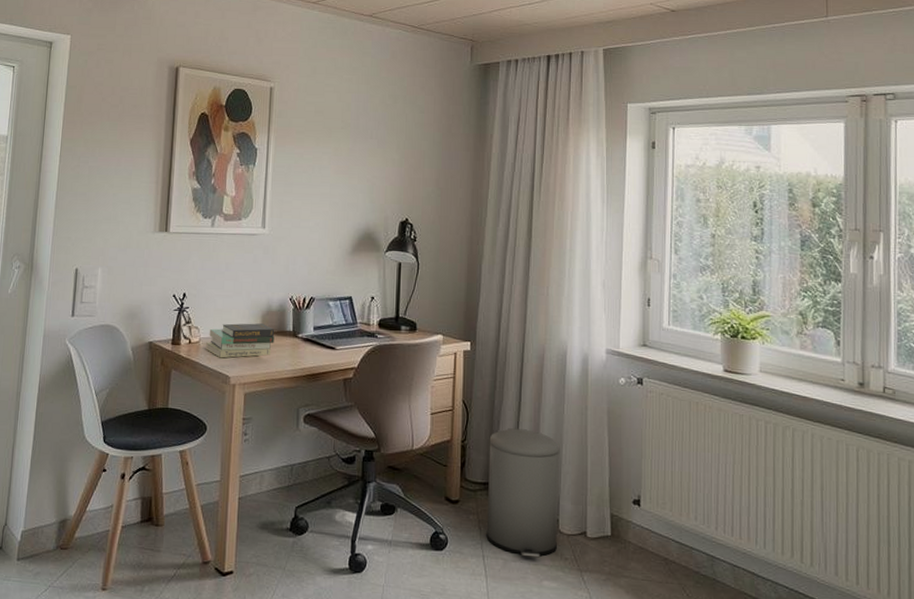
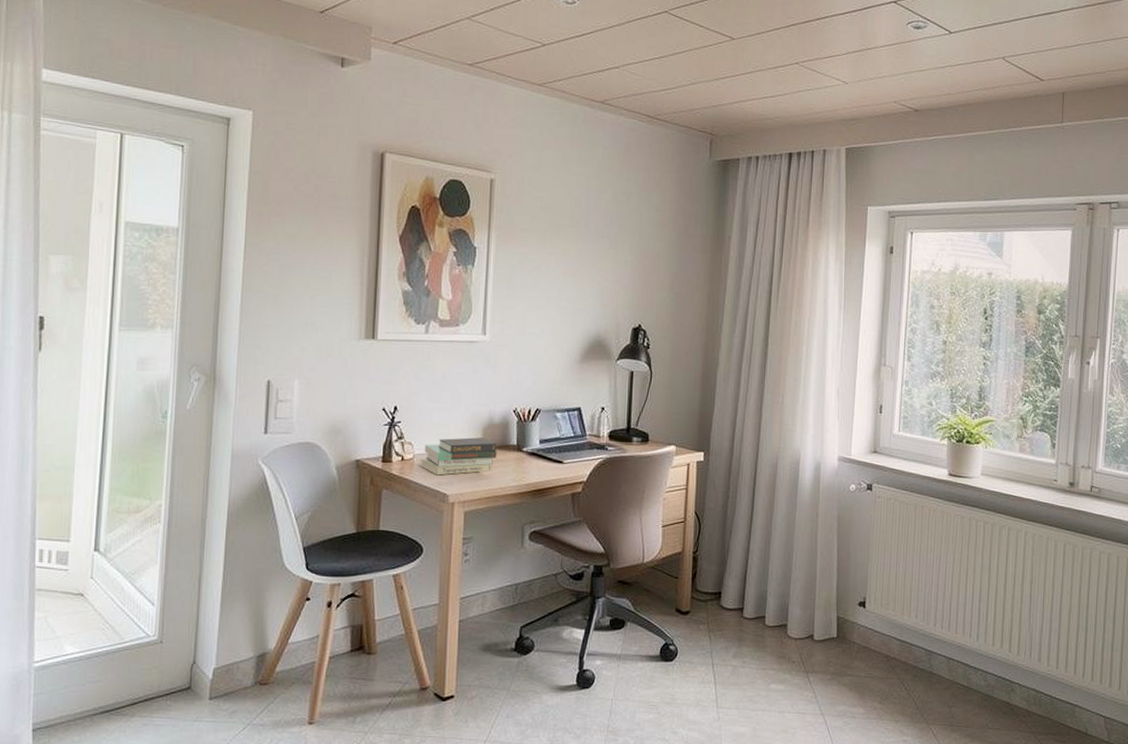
pedal bin: present [486,428,560,558] -> none [716,538,791,662]

